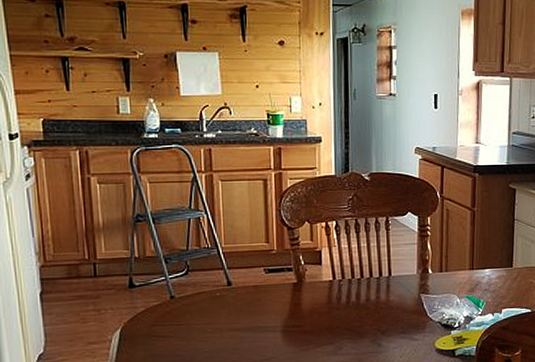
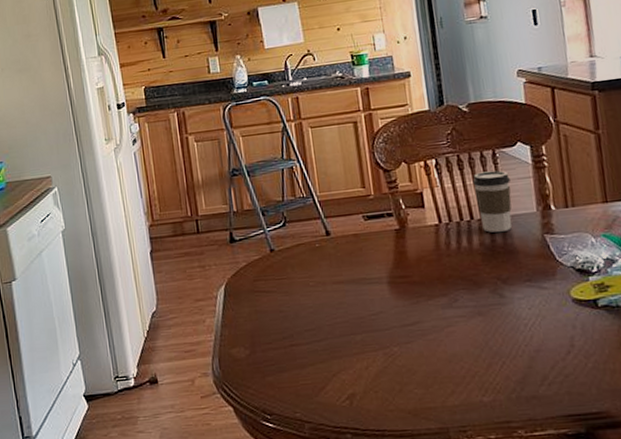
coffee cup: none [366,236,398,290] -> present [472,170,512,233]

